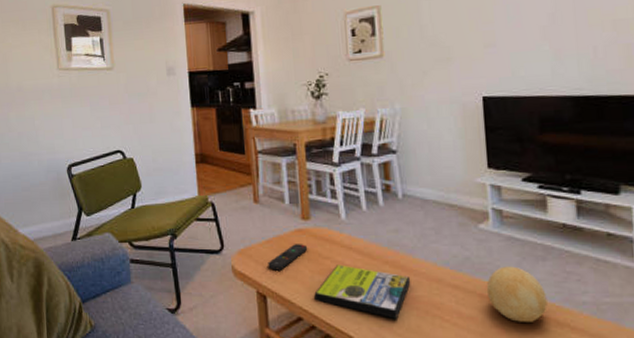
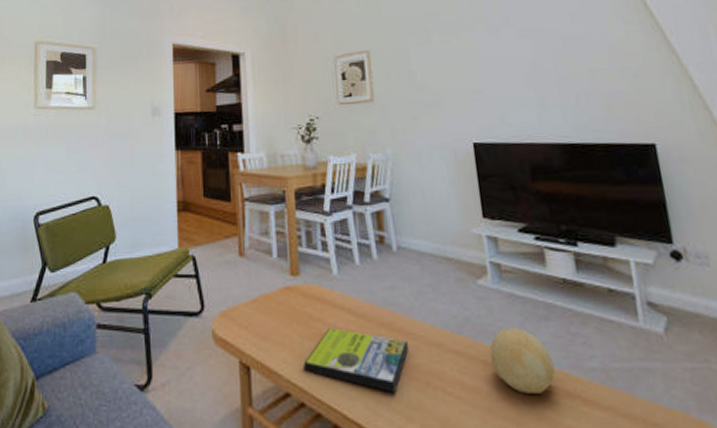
remote control: present [268,244,308,271] -> none [252,304,297,336]

